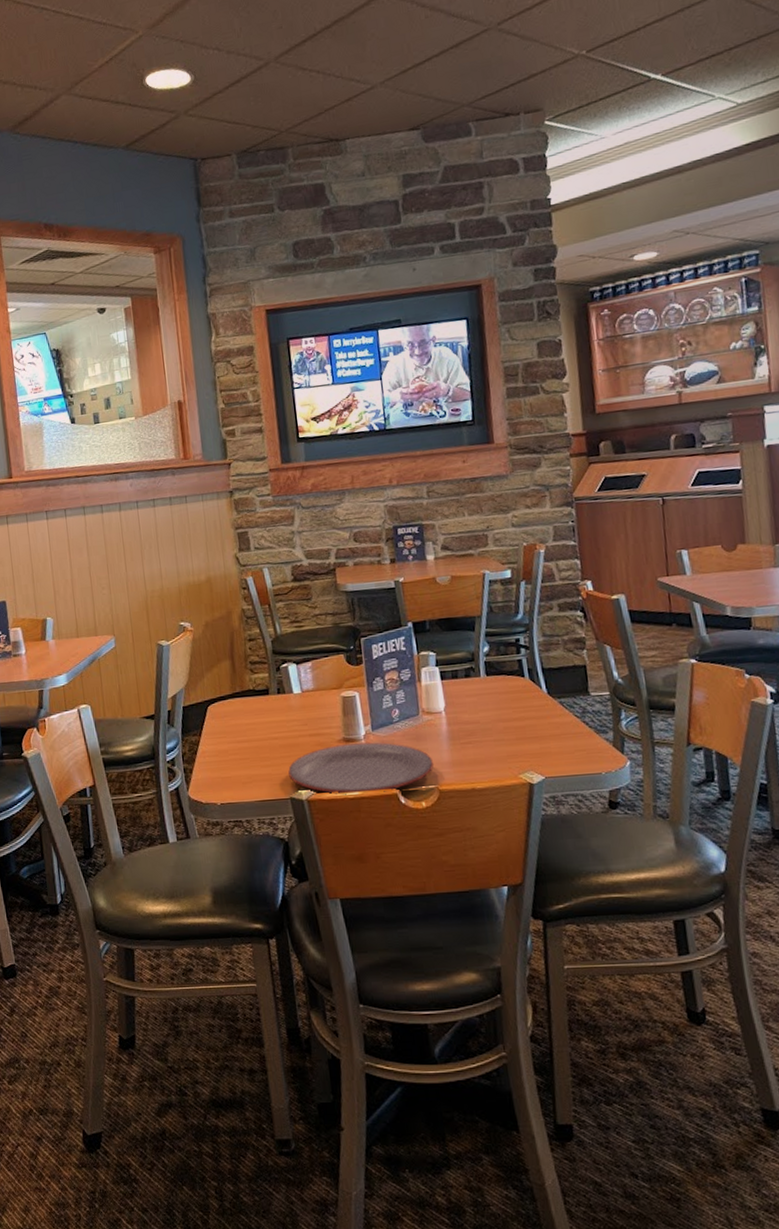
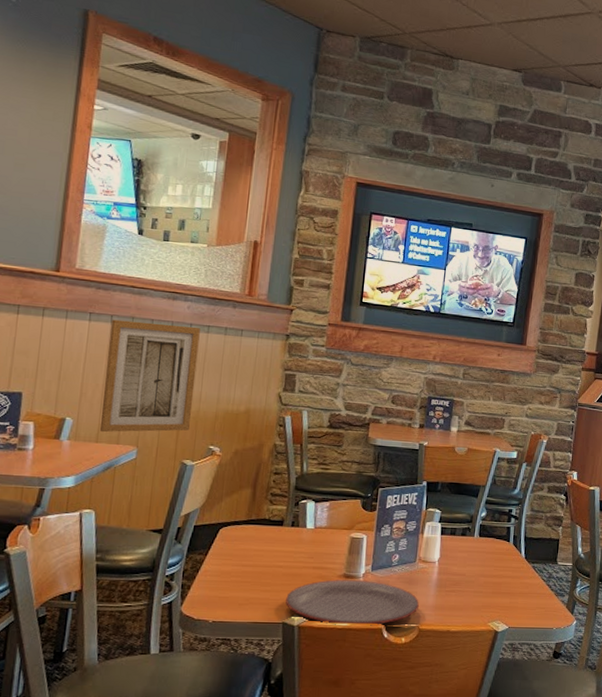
wall art: none [66,504,157,627] -> present [99,319,200,433]

